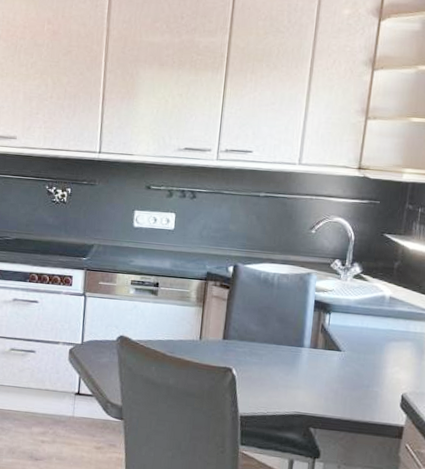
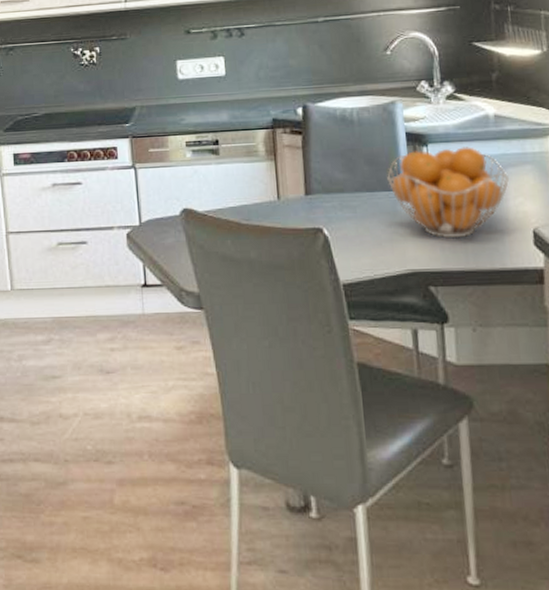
fruit basket: none [292,316,392,393] -> present [387,147,510,239]

